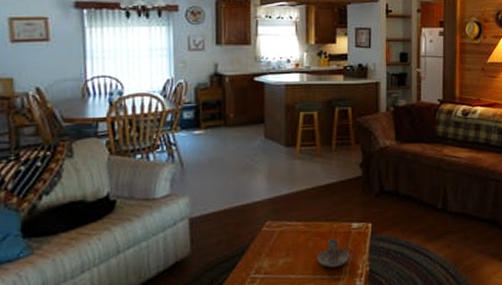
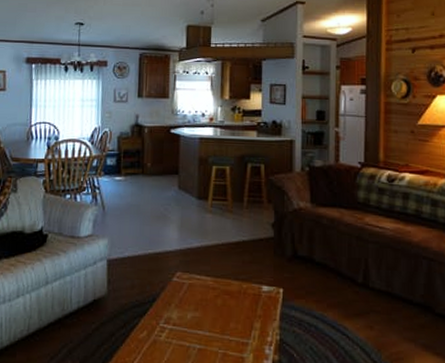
candle holder: present [317,238,356,268] -> none [225,299,266,331]

